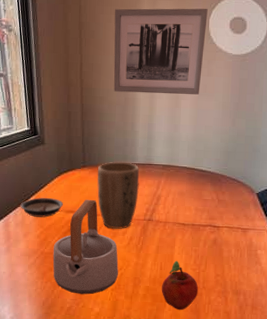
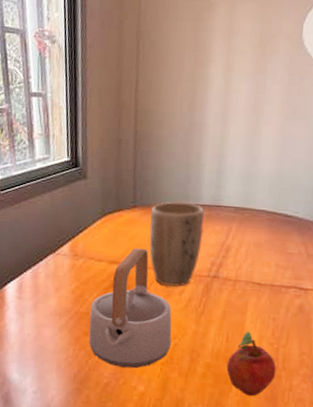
saucer: present [20,198,63,217] -> none [53,244,106,269]
wall art: present [113,8,208,95] -> none [176,10,302,119]

